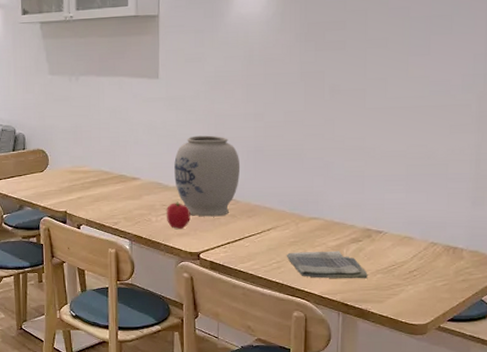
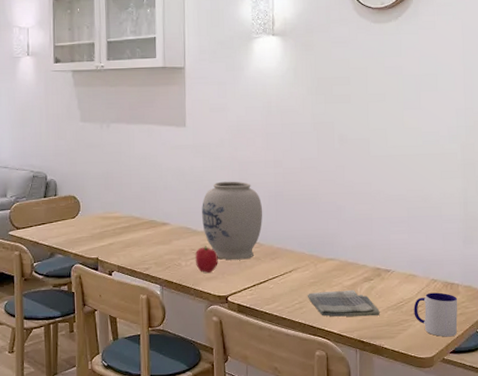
mug: none [407,256,461,304] -> present [414,292,458,337]

